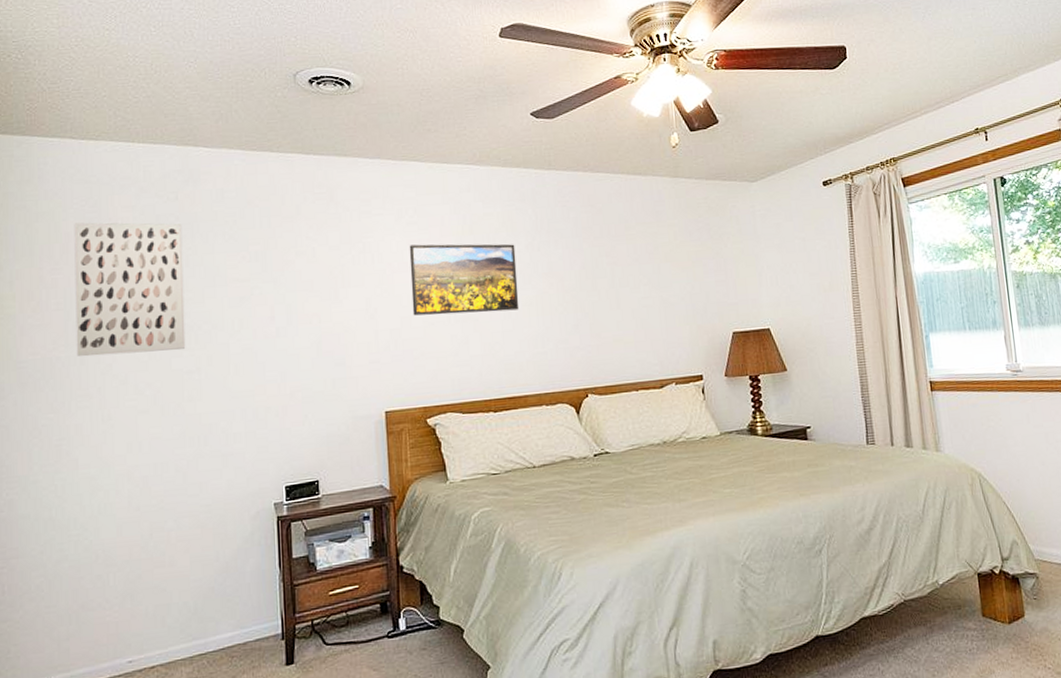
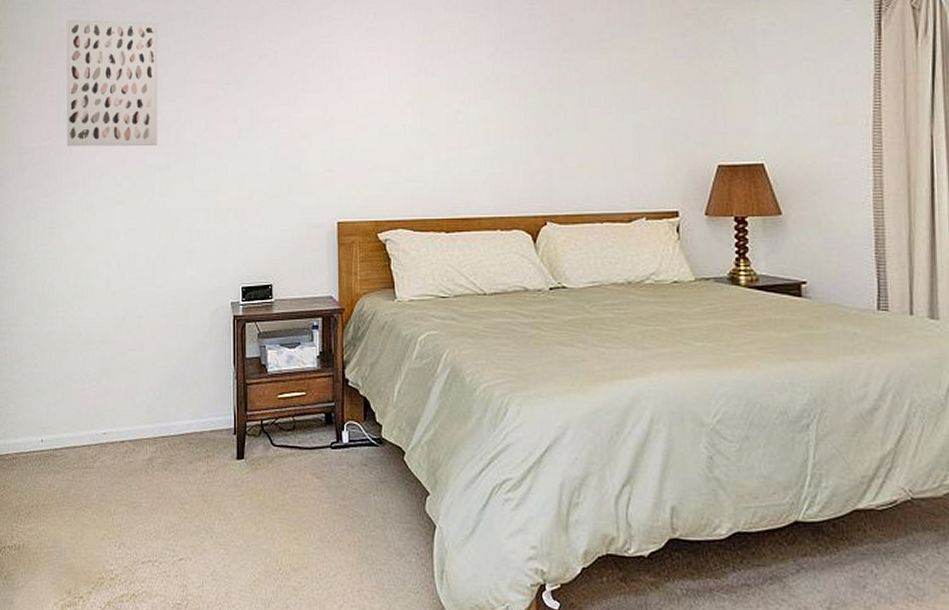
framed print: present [409,244,519,316] -> none [367,51,478,127]

